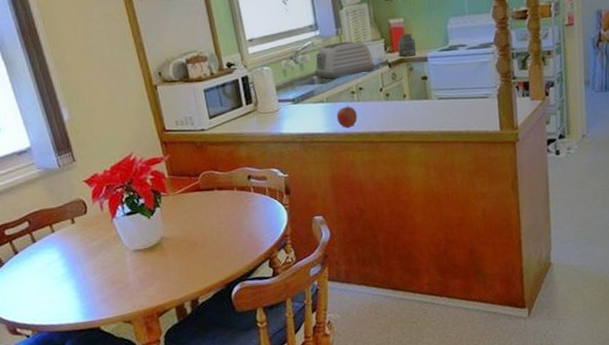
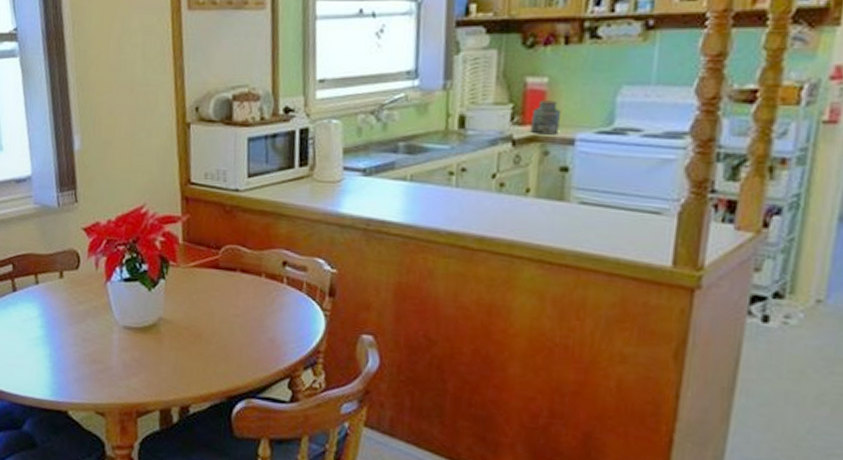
toaster: present [314,41,376,79] -> none [400,100,492,150]
fruit: present [336,105,358,128] -> none [420,189,452,221]

